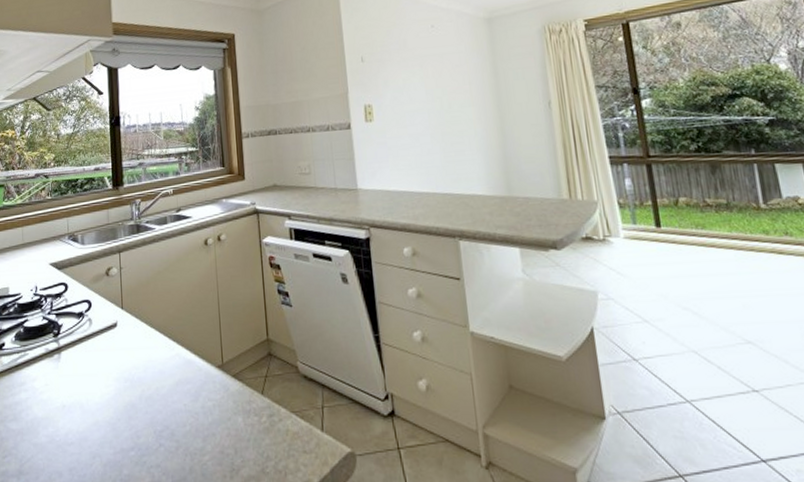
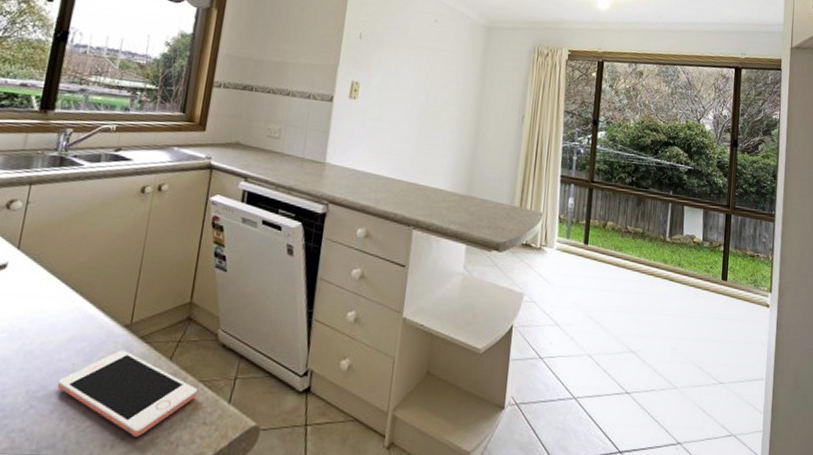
cell phone: none [177,389,292,467] -> present [58,350,198,437]

